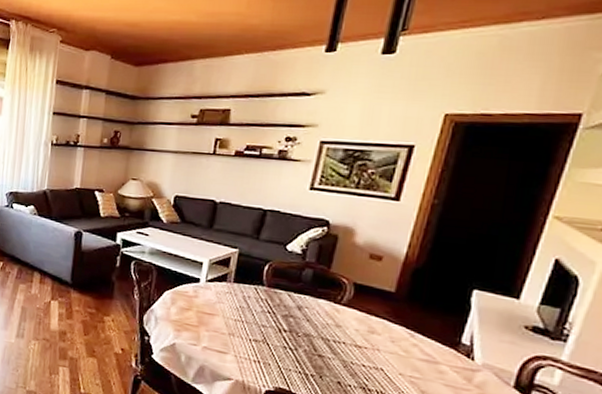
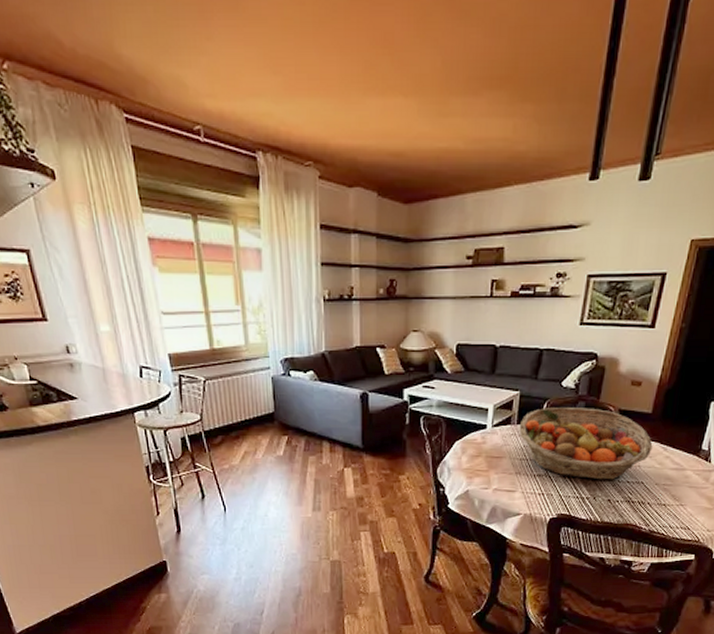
fruit basket: none [235,269,396,361] -> present [519,408,653,480]

